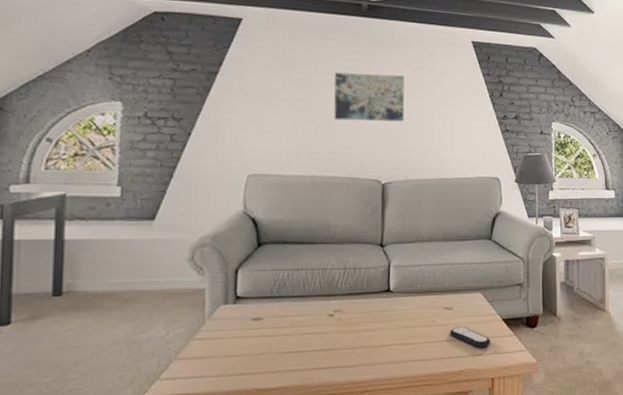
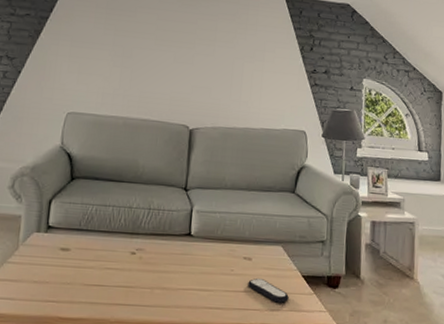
wall art: present [334,72,405,122] -> none [148,21,217,71]

